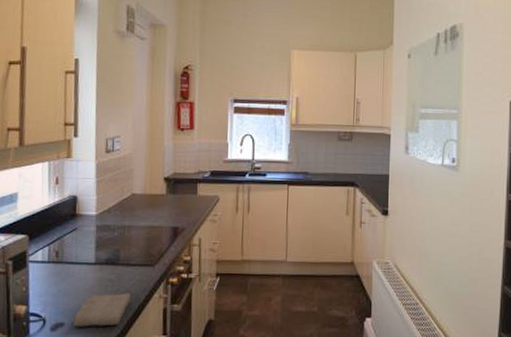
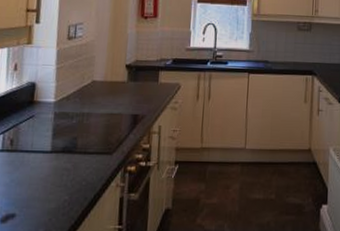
washcloth: present [73,293,131,327] -> none [25,182,87,218]

